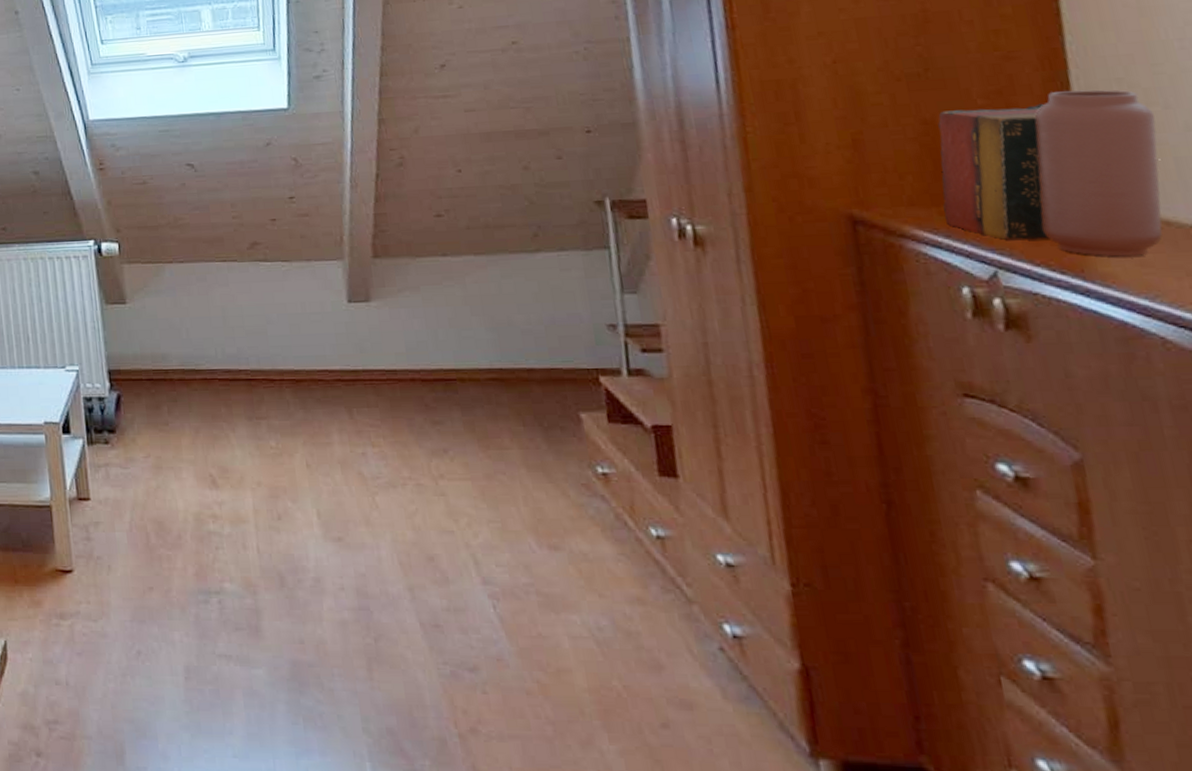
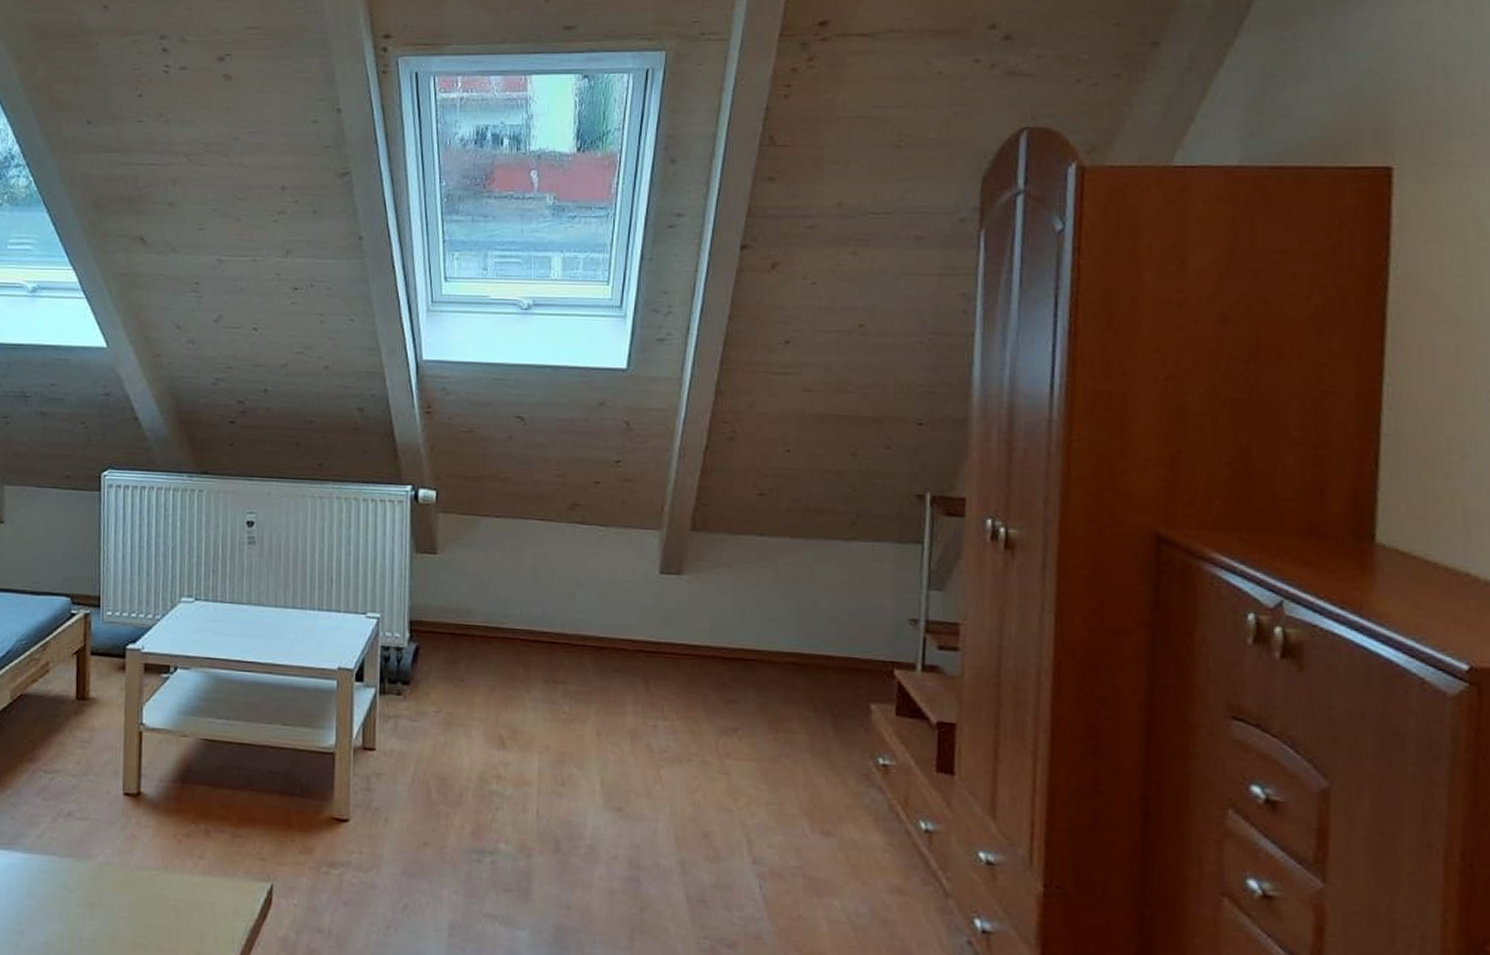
decorative box: present [938,103,1050,241] -> none [1244,439,1353,574]
vase: present [1034,89,1163,257] -> none [1331,431,1452,598]

